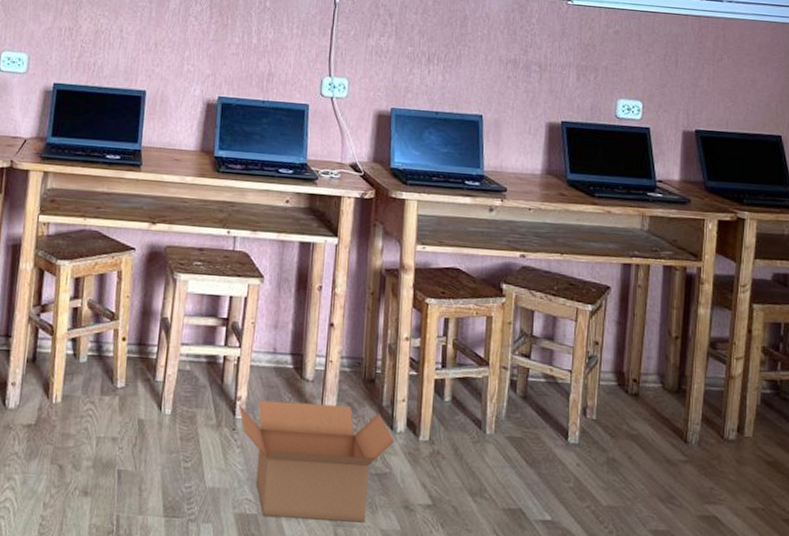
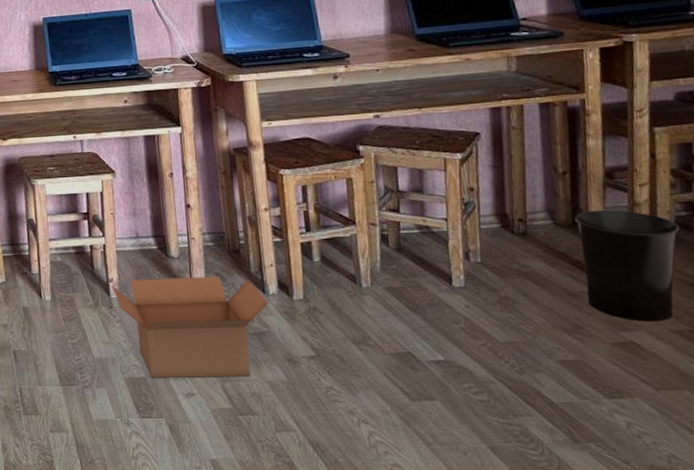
waste bin: none [680,379,763,497] -> present [575,210,679,322]

